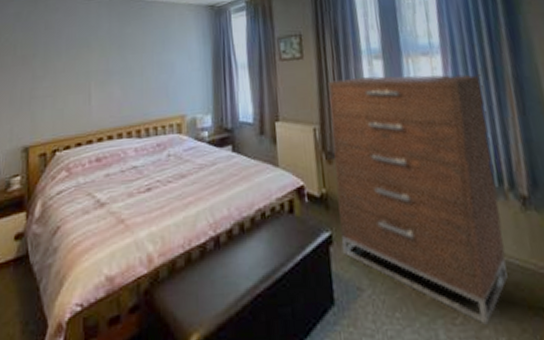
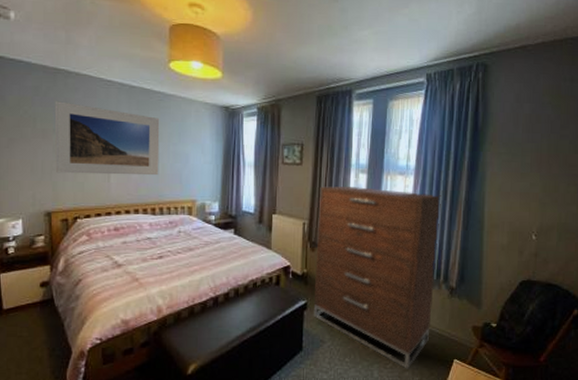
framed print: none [34,24,143,102] -> present [54,101,160,176]

